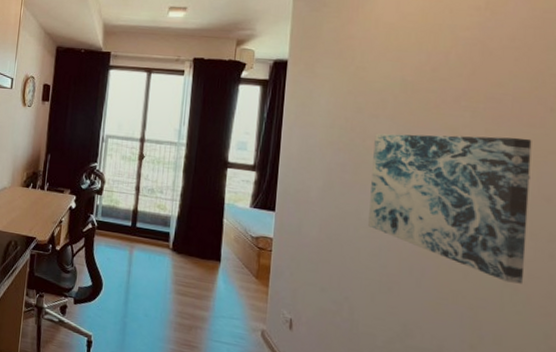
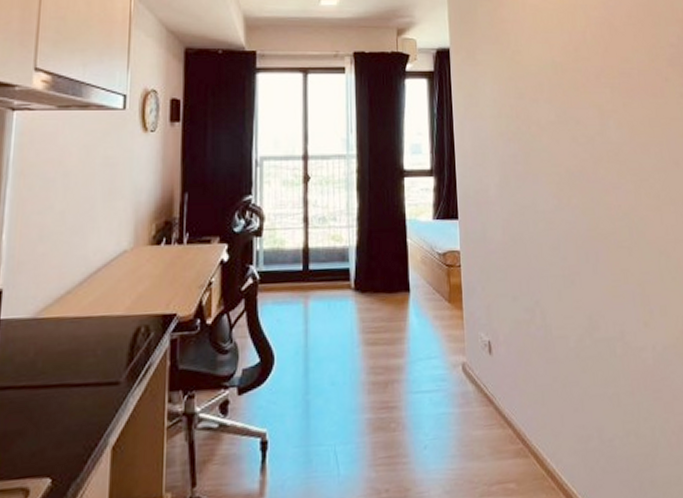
wall art: present [368,133,532,284] -> none [538,108,673,251]

